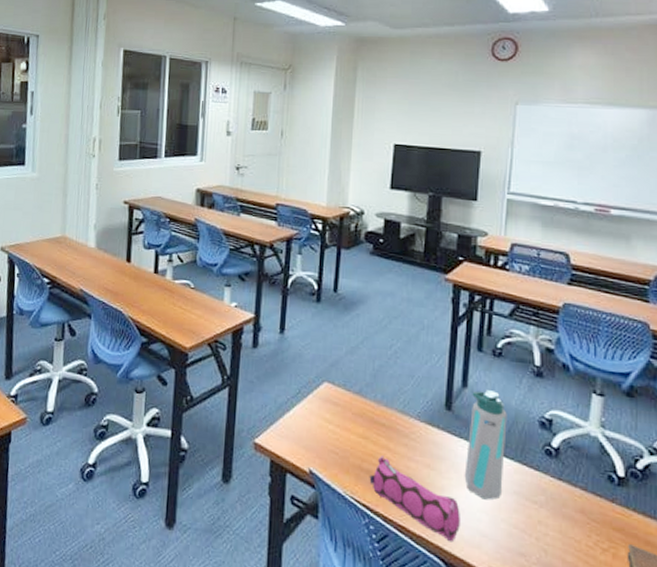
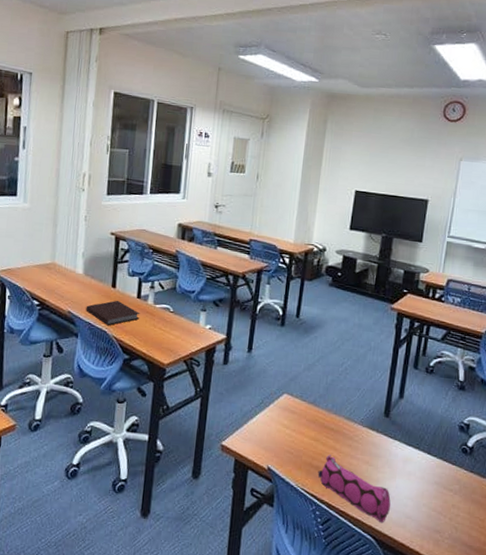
notebook: none [99,276,158,304] -> present [86,300,141,325]
water bottle: present [464,390,507,500] -> none [396,401,434,489]

